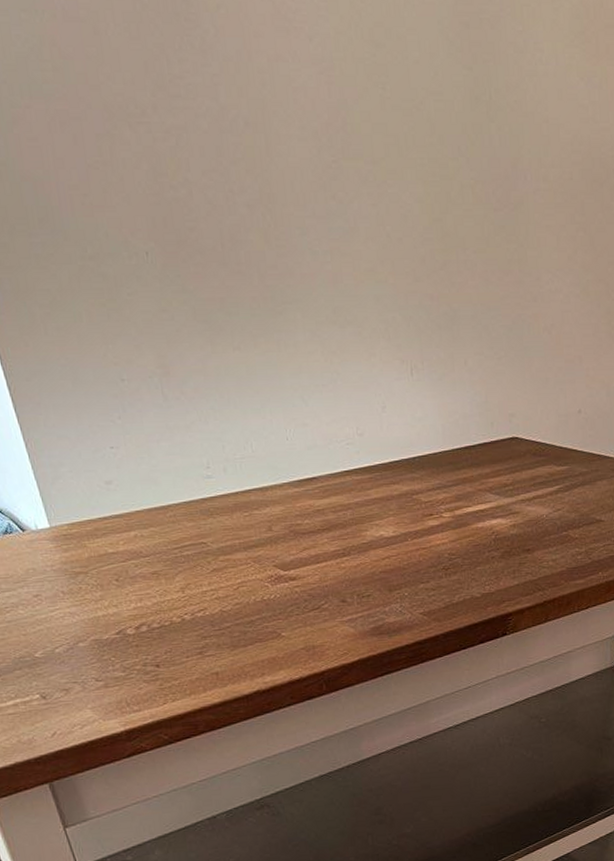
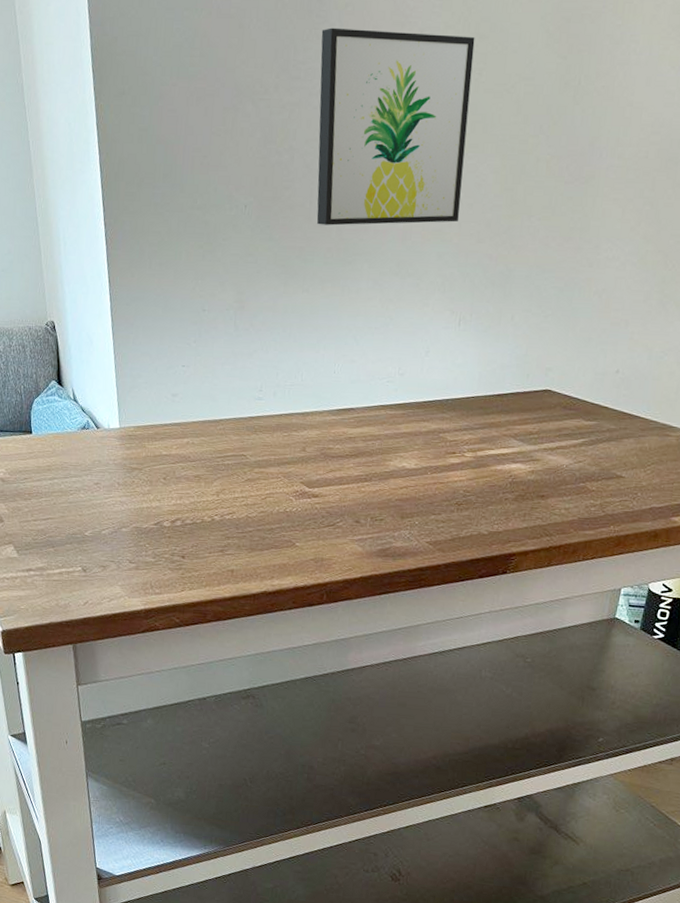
wall art: none [195,34,390,271] -> present [316,27,475,226]

